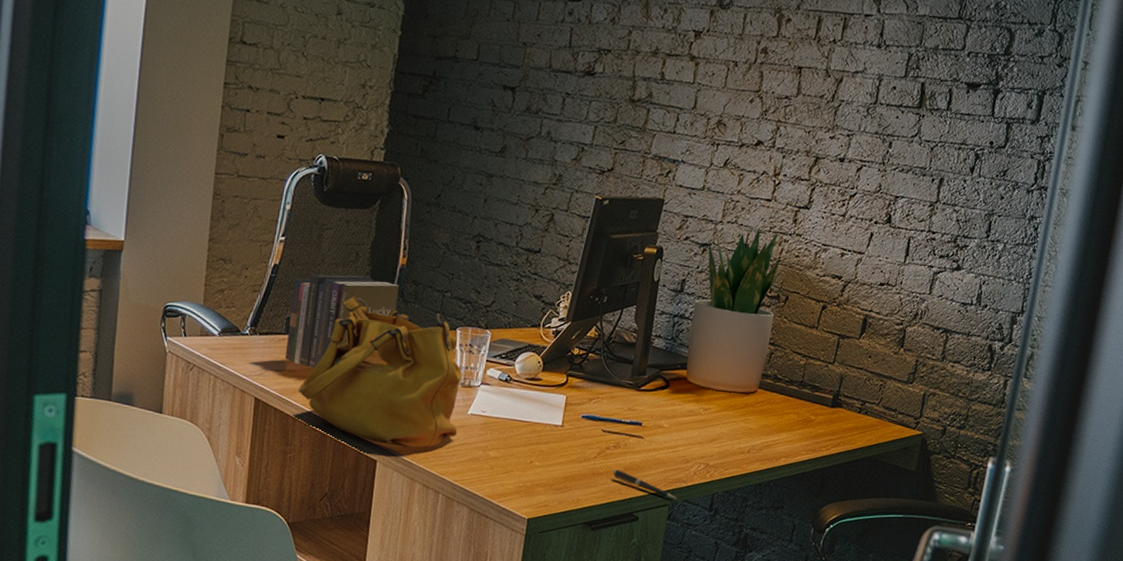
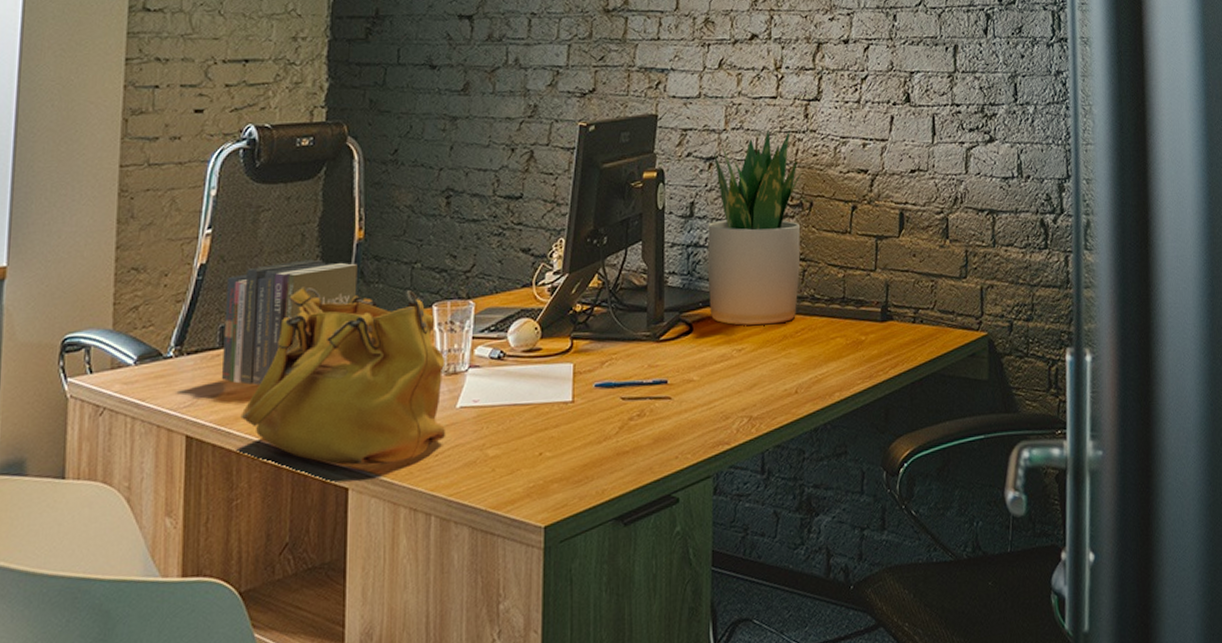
pen: present [612,468,677,499] -> none [640,442,721,468]

